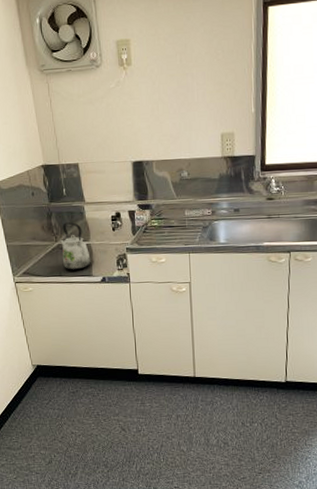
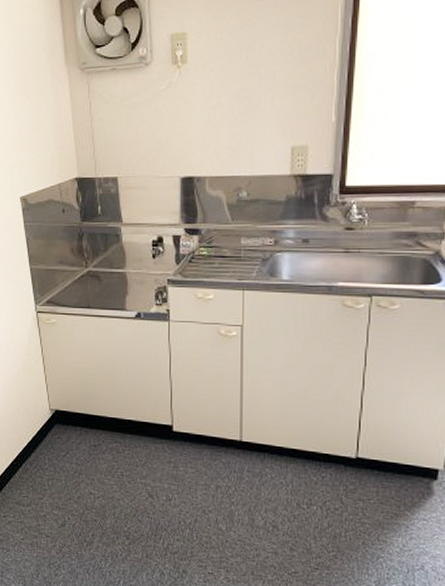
kettle: present [60,222,91,270] -> none [90,246,125,302]

